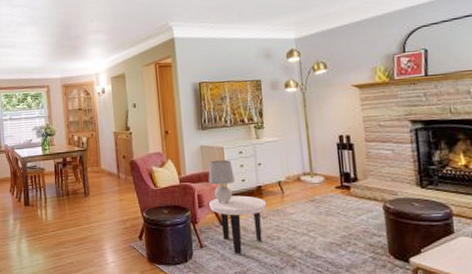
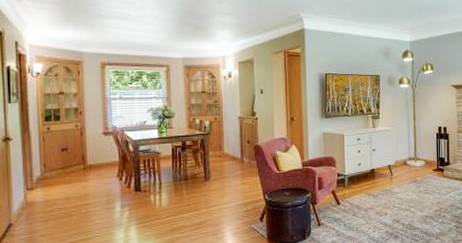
table lamp: present [208,159,235,204] -> none [329,145,352,186]
side table: present [208,195,267,253] -> none [327,177,378,229]

